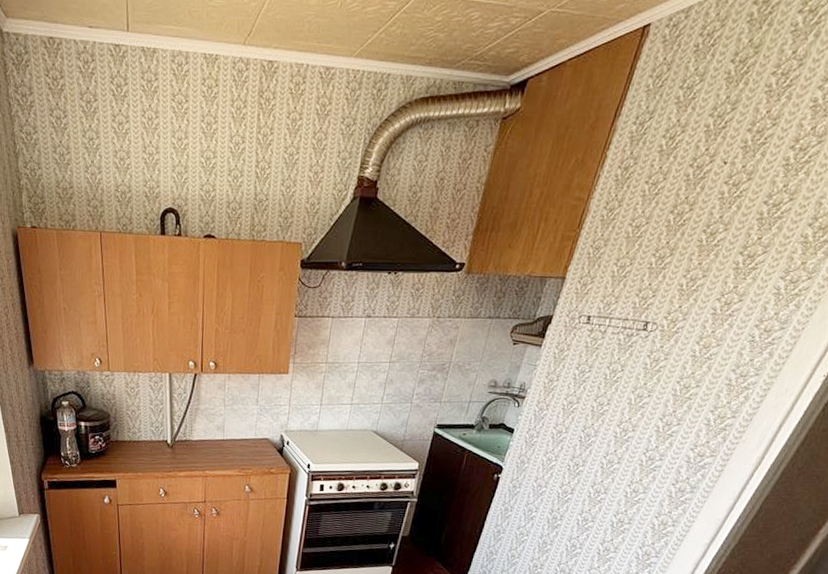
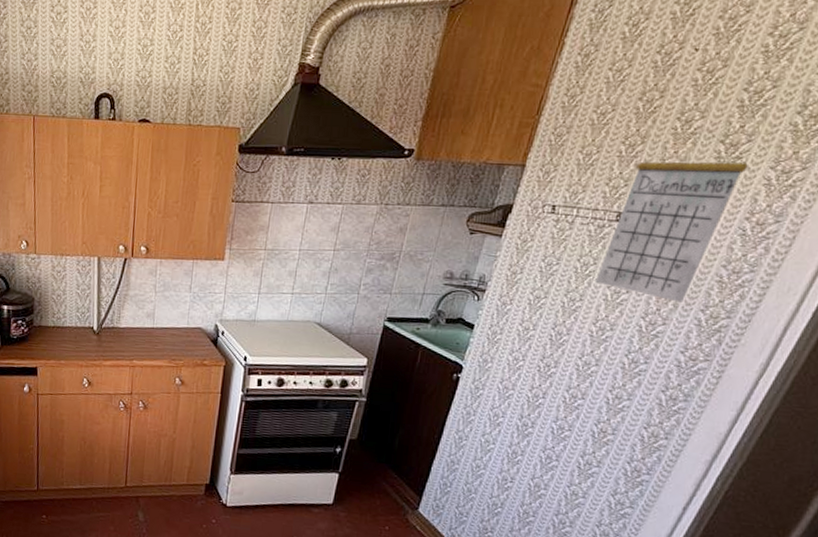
calendar: none [621,241,762,404] -> present [595,129,748,302]

